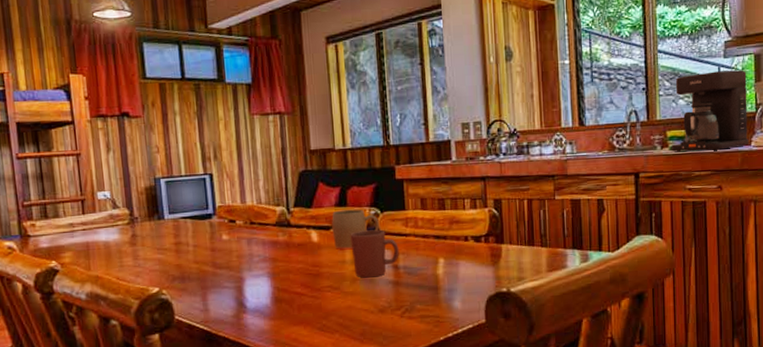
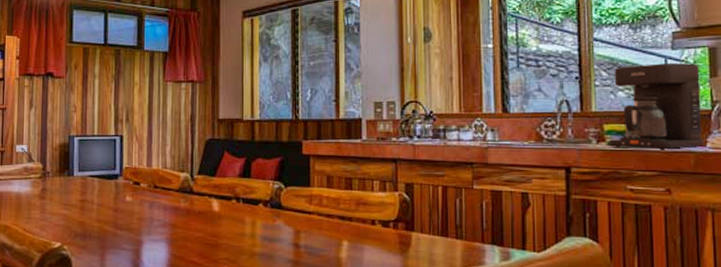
mug: present [331,209,379,250] -> none [234,181,282,223]
mug: present [350,229,399,278] -> none [251,204,301,254]

